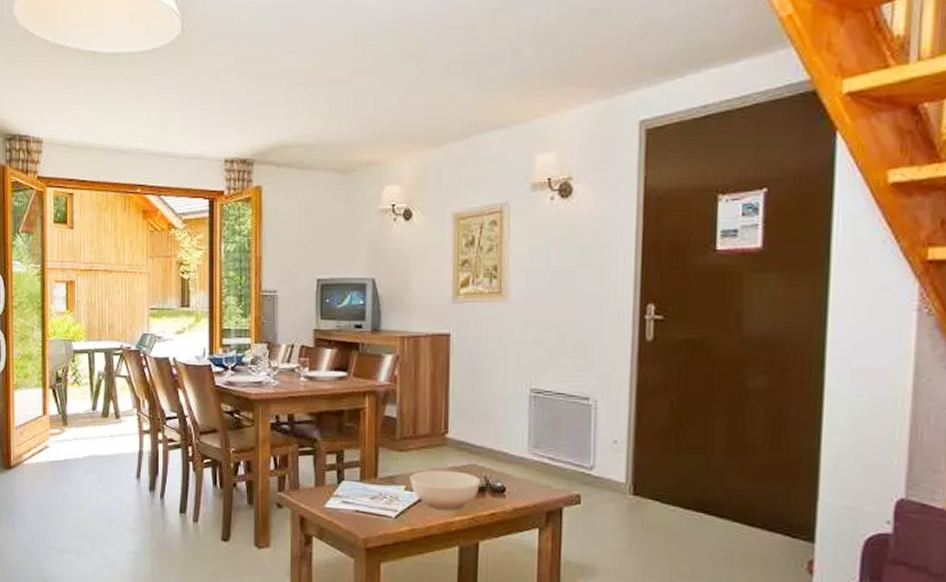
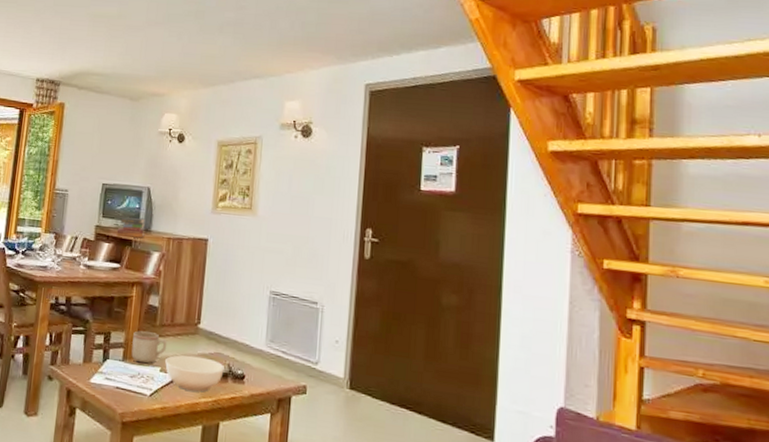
books: none [339,316,374,341] -> present [116,217,145,238]
mug: none [370,446,411,483] -> present [131,331,167,364]

